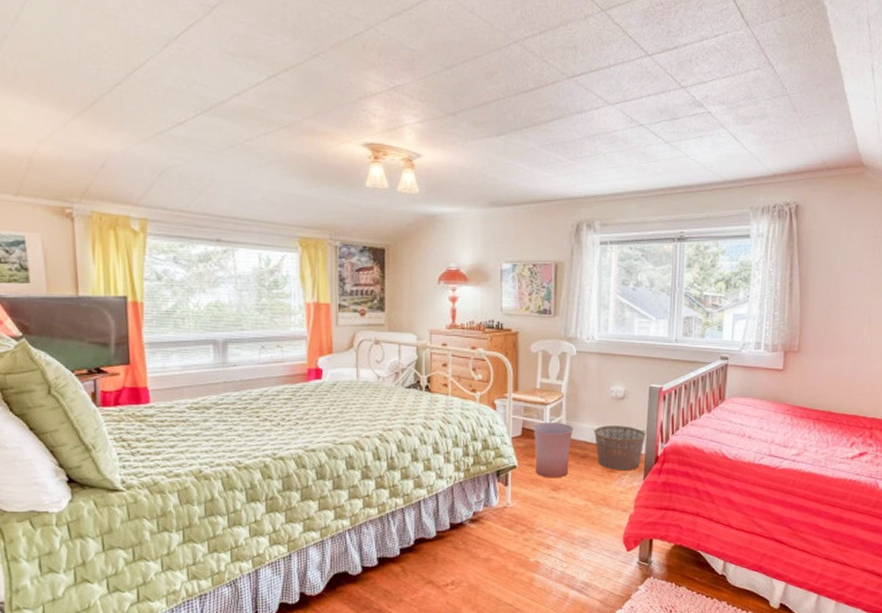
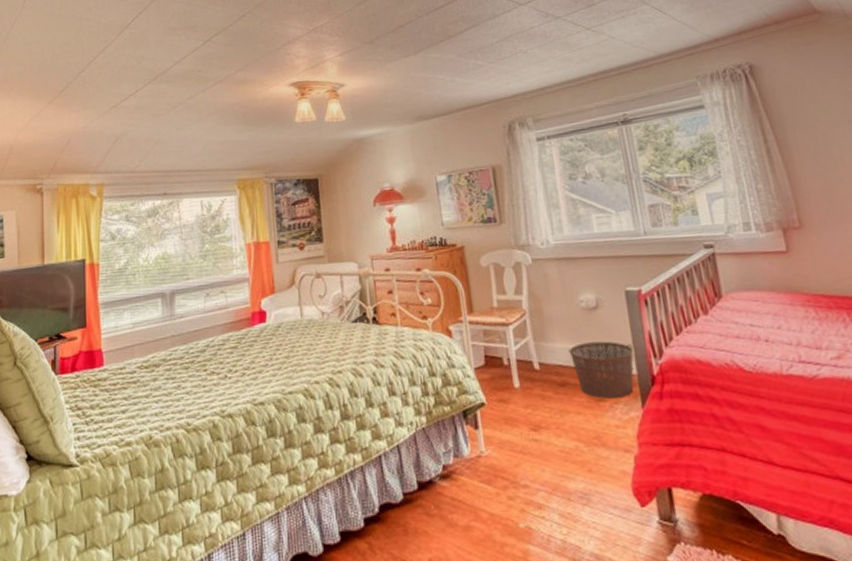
waste bin: present [533,423,574,478] -> none [496,345,548,416]

